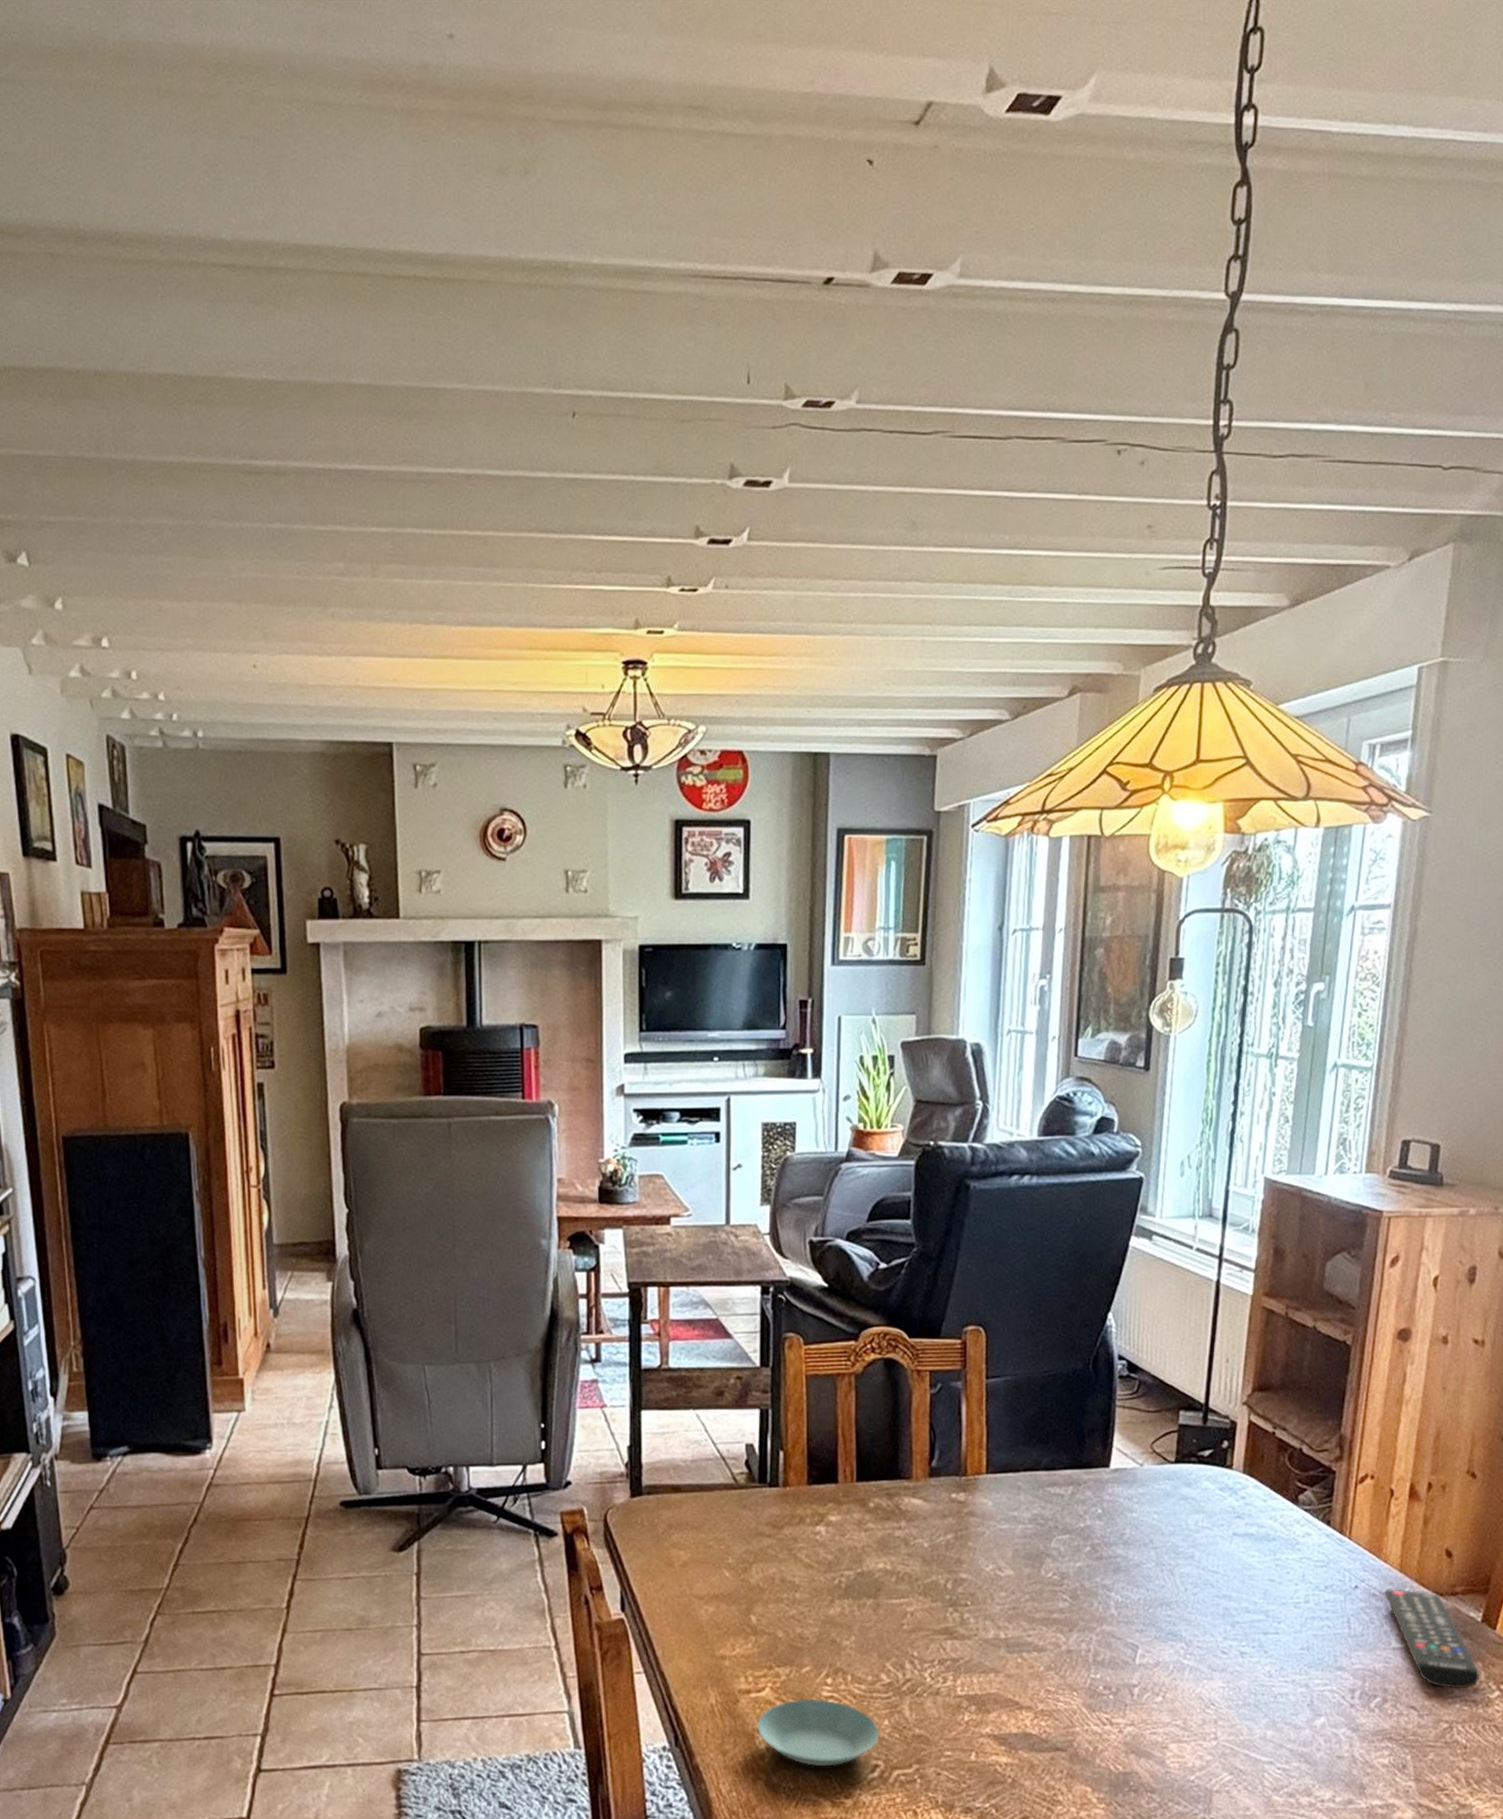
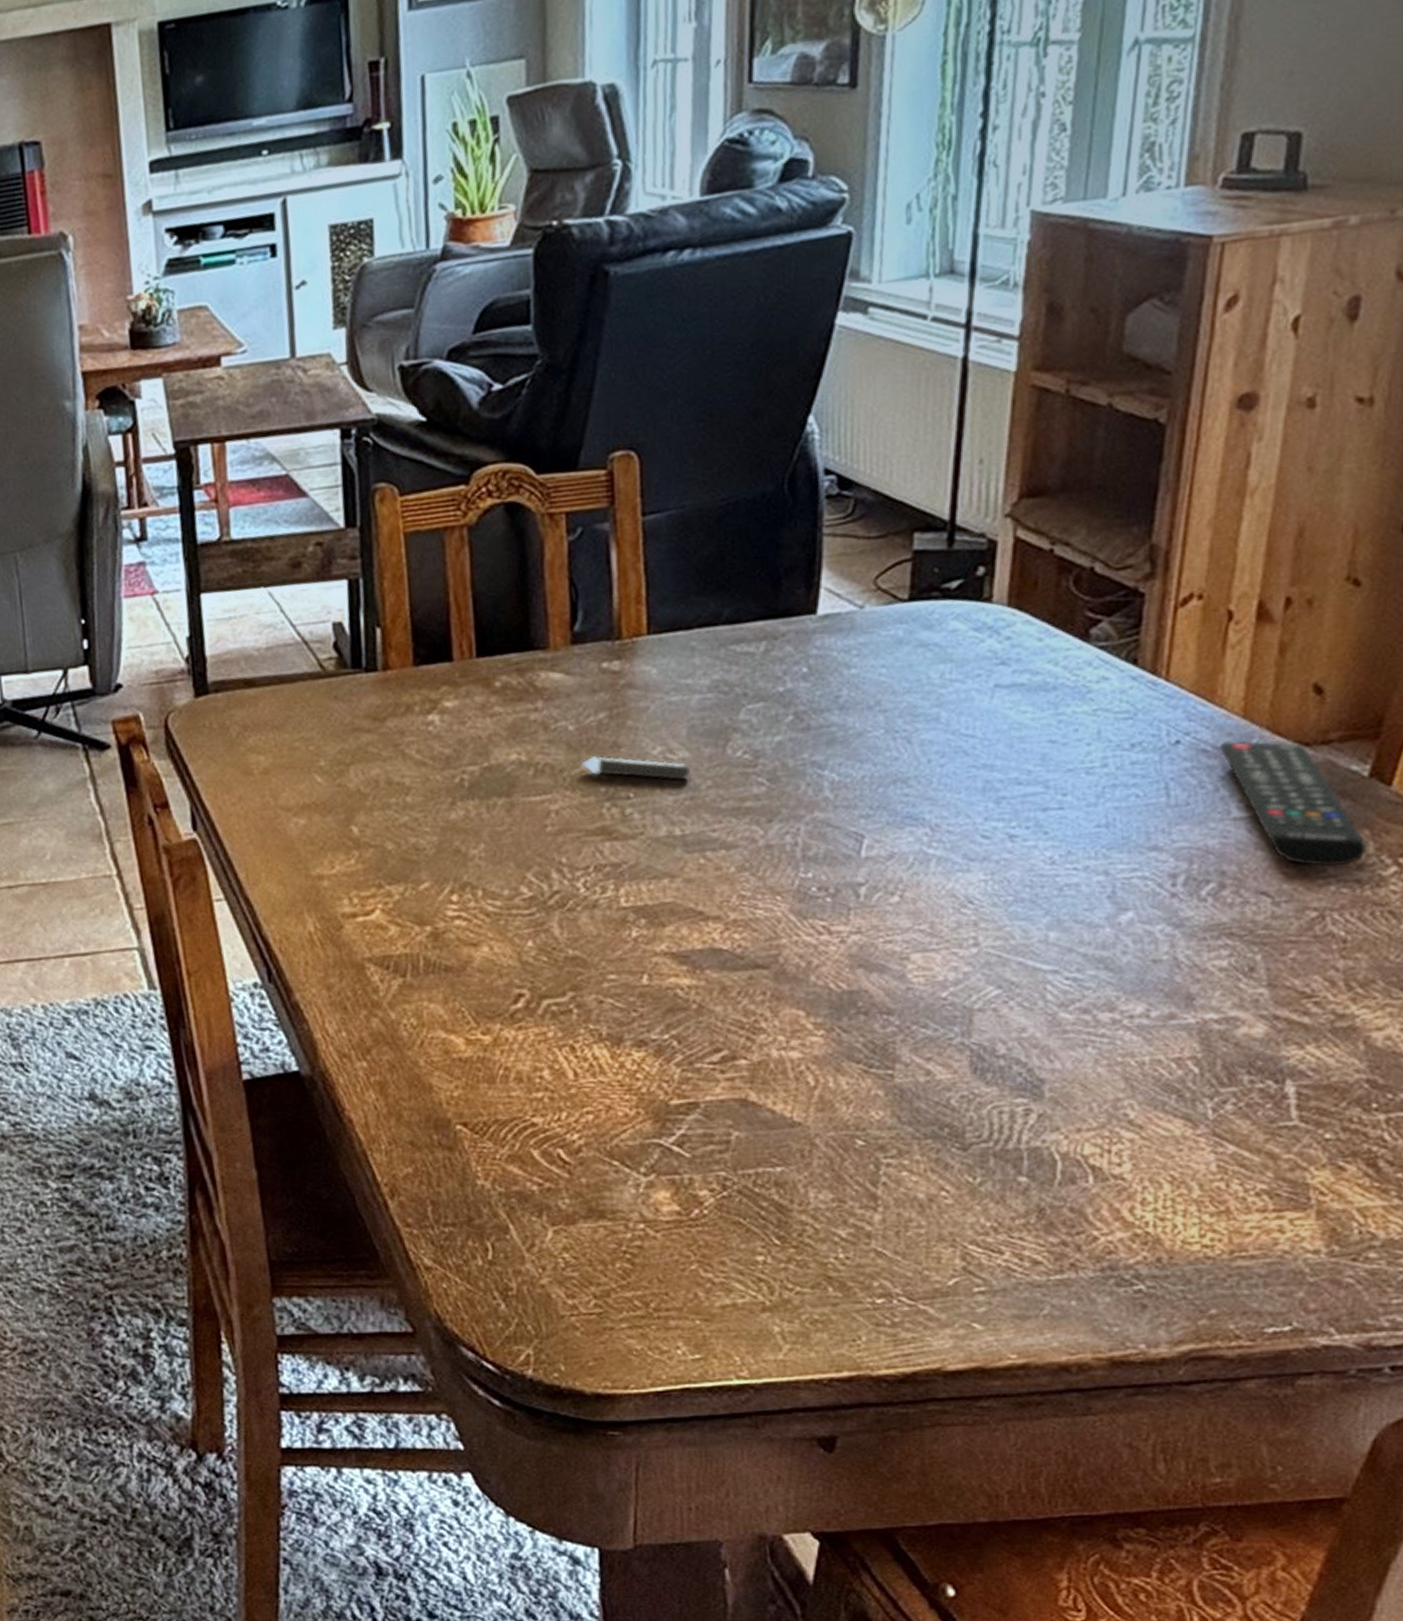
saucer: present [757,1699,880,1767] -> none [367,920,523,999]
candle: none [933,1569,1014,1594] -> present [582,756,692,781]

